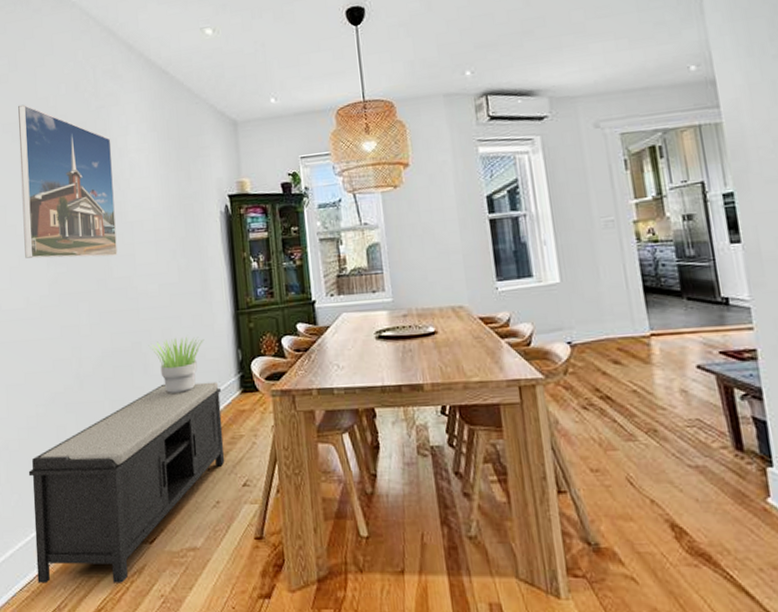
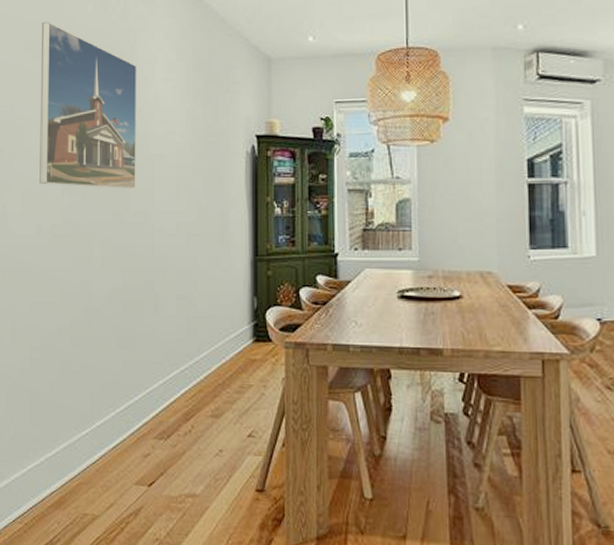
bench: present [28,381,225,584] -> none [29,325,233,523]
potted plant: present [148,336,204,393] -> none [161,279,220,336]

